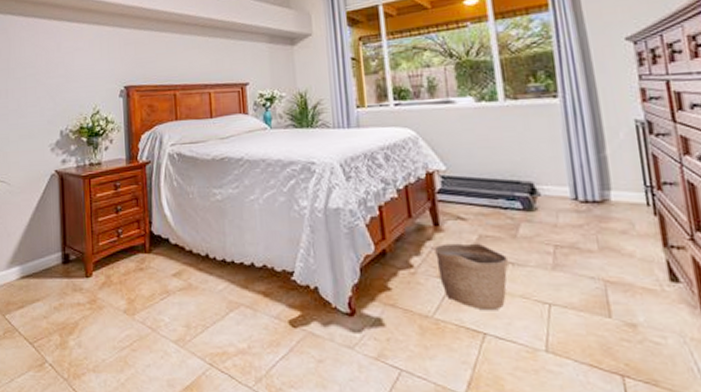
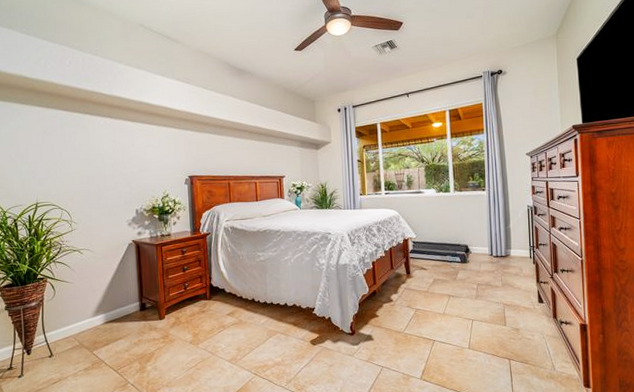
basket: present [433,243,509,311] -> none [406,284,451,326]

